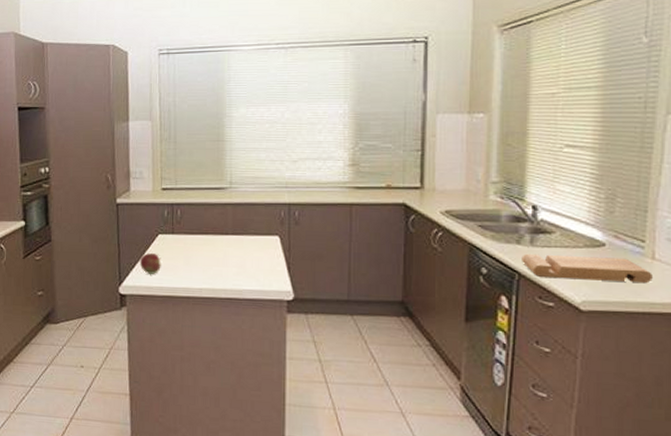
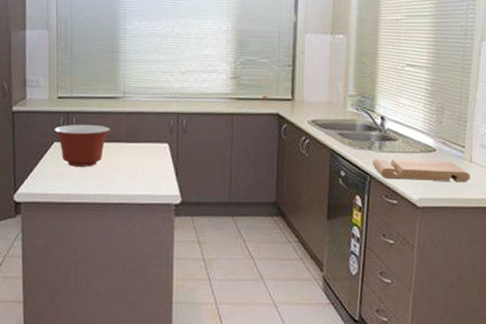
fruit: present [139,253,161,274] -> none [35,161,56,181]
mixing bowl: none [159,216,216,260] -> present [54,124,110,167]

